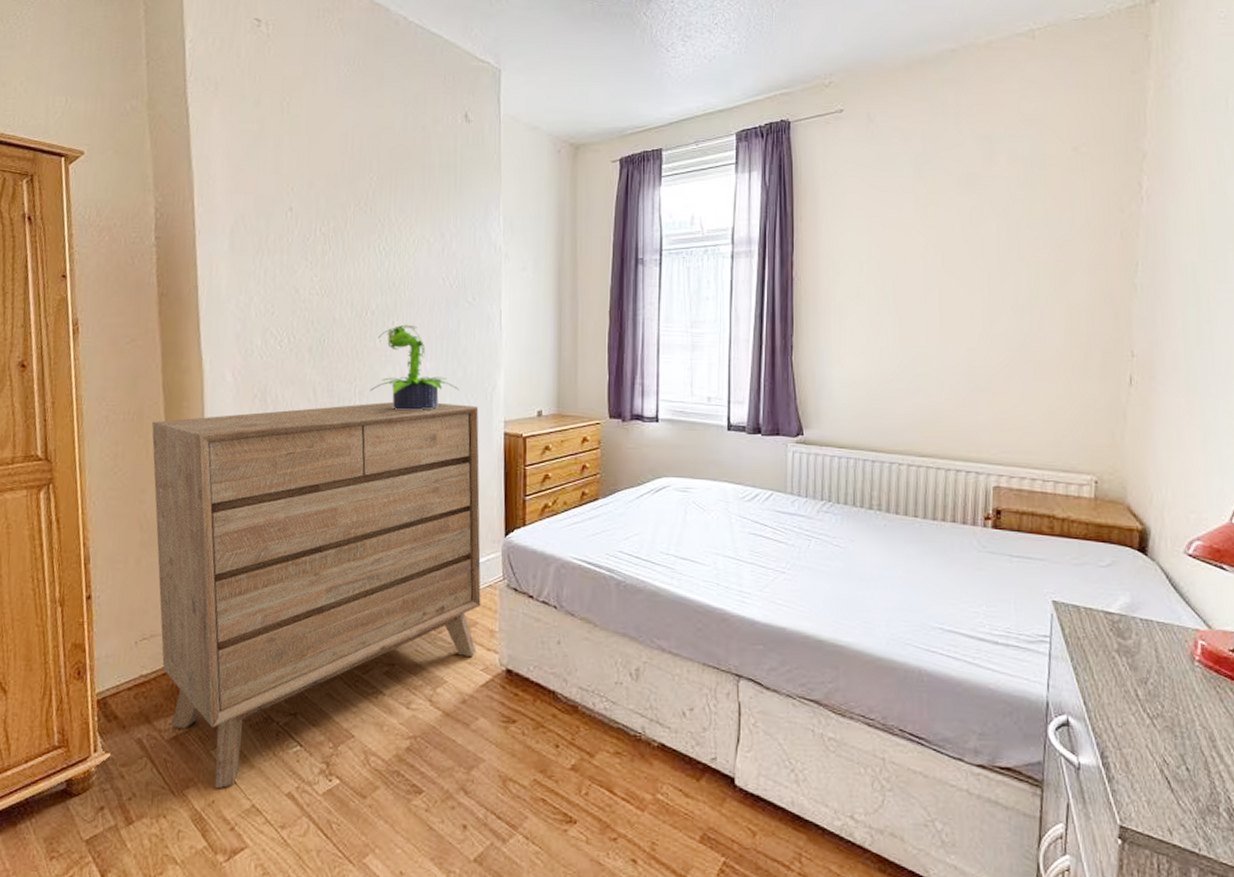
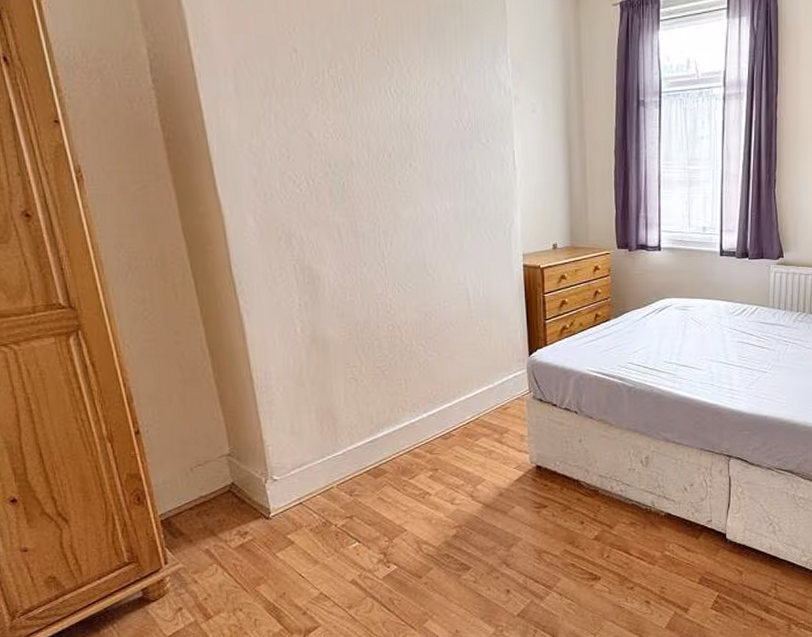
dresser: present [152,401,481,789] -> none [177,239,511,583]
potted plant: present [369,324,460,410] -> none [393,166,480,247]

